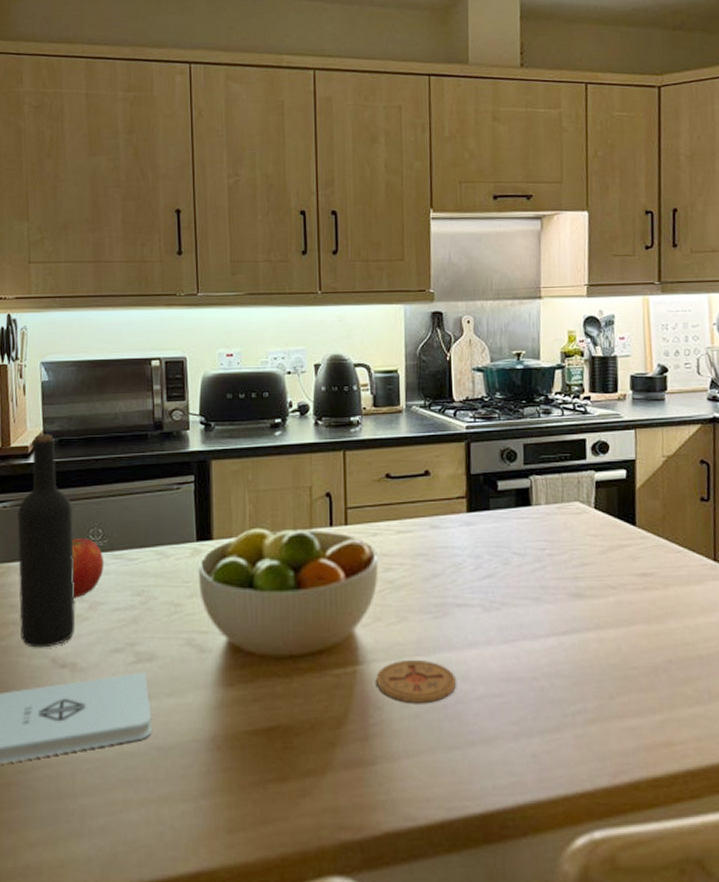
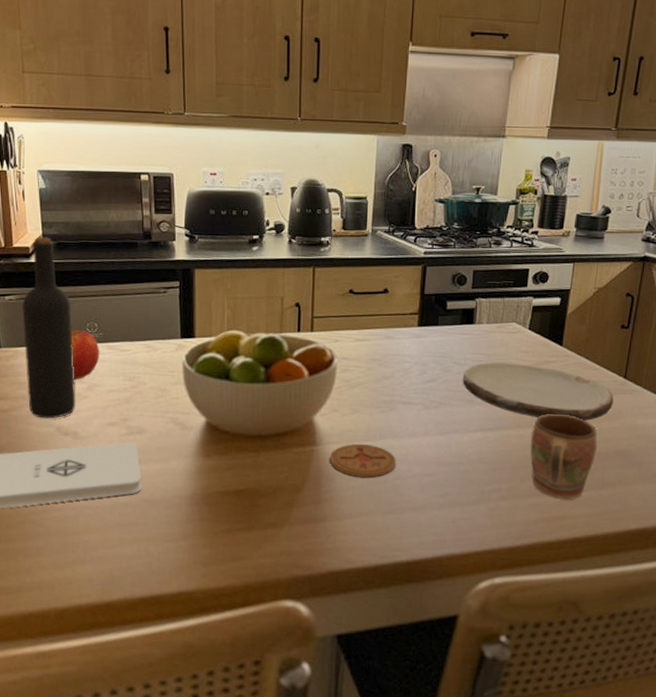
plate: none [524,549,706,617] -> present [462,362,614,422]
mug: none [614,609,696,720] -> present [530,413,598,500]

